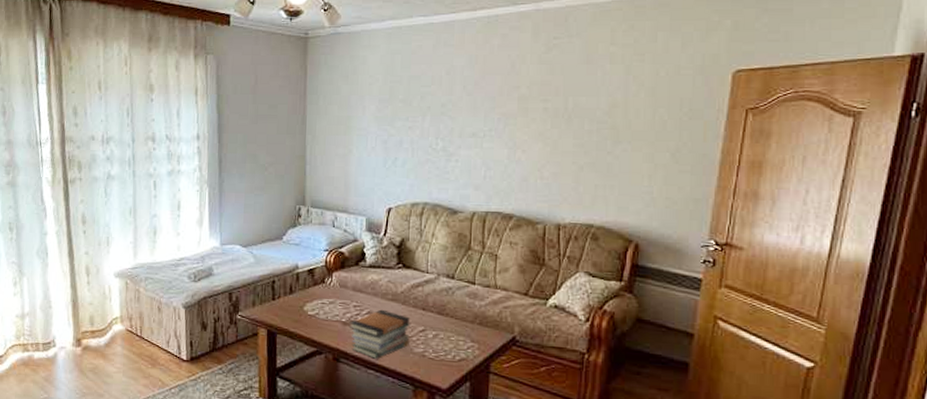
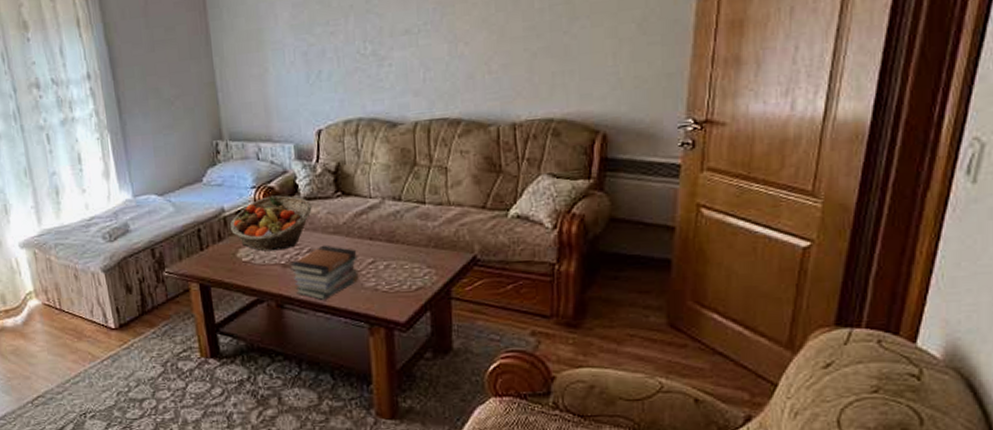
fruit basket: none [302,260,375,309] -> present [230,195,312,252]

